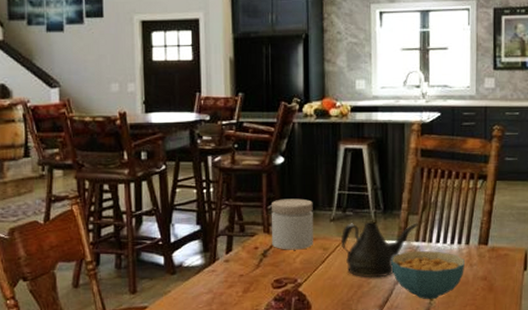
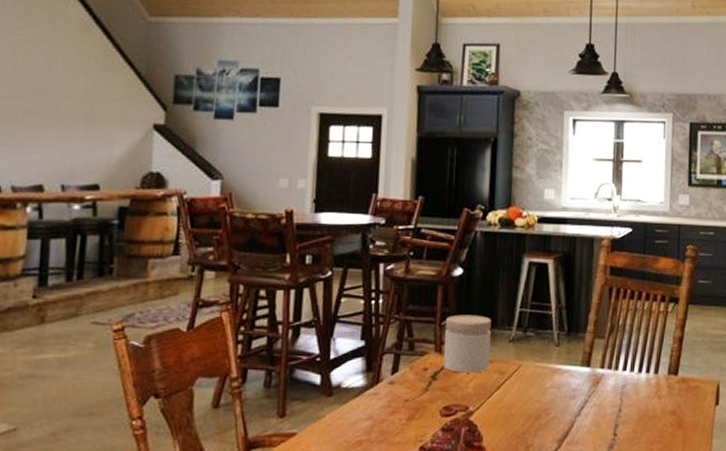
teapot: present [340,221,418,278] -> none [519,344,604,408]
cereal bowl: present [391,250,465,300] -> none [573,378,653,435]

